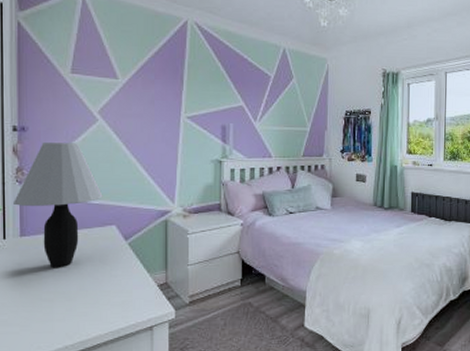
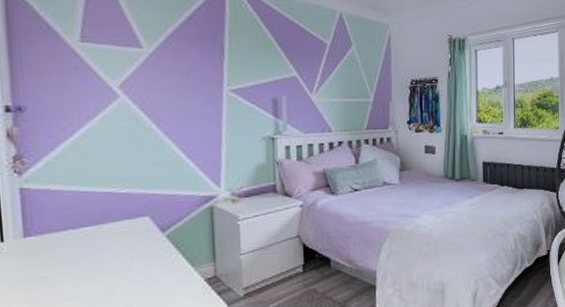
table lamp: present [14,142,103,267] -> none [12,124,131,270]

